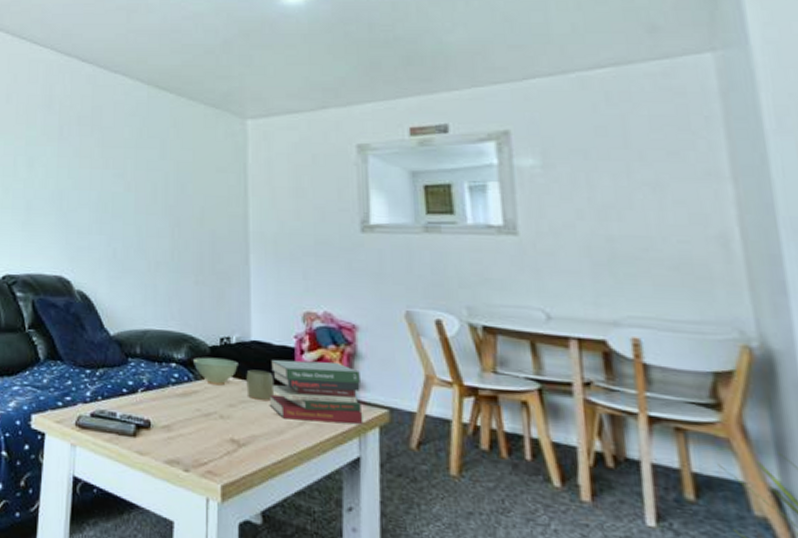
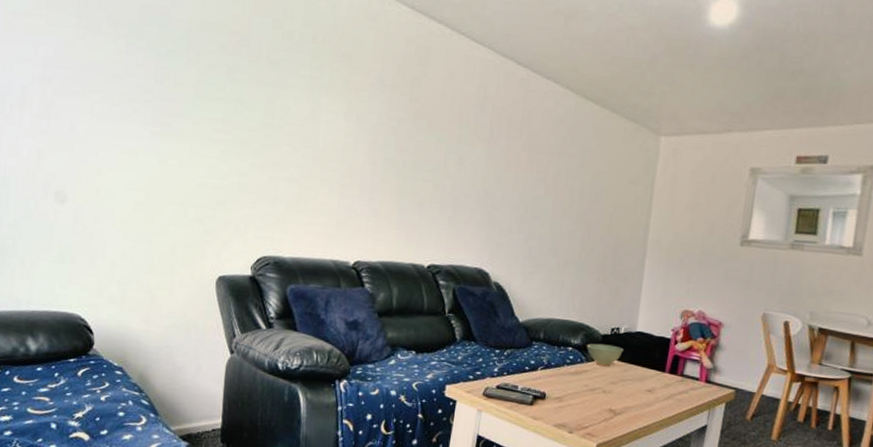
mug: present [246,369,275,402] -> none [627,355,651,381]
books: present [269,359,363,425] -> none [643,348,719,400]

